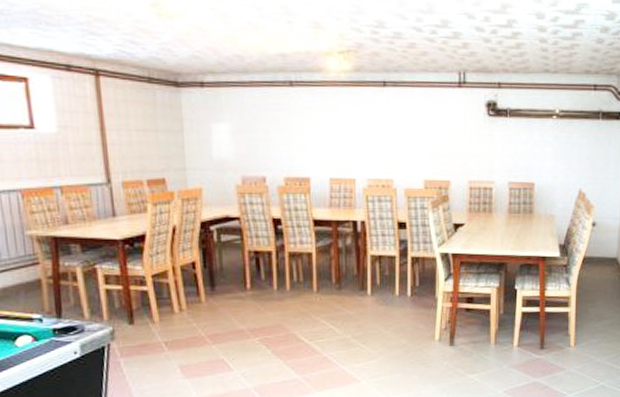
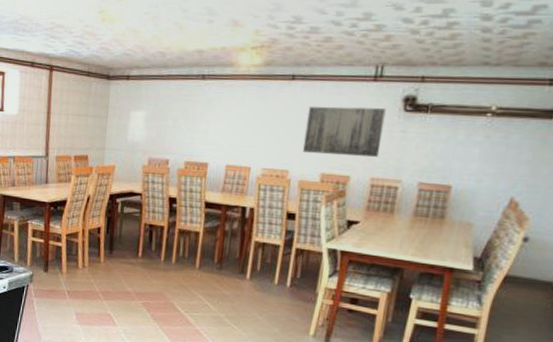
wall art: none [403,113,473,160] -> present [303,106,386,157]

